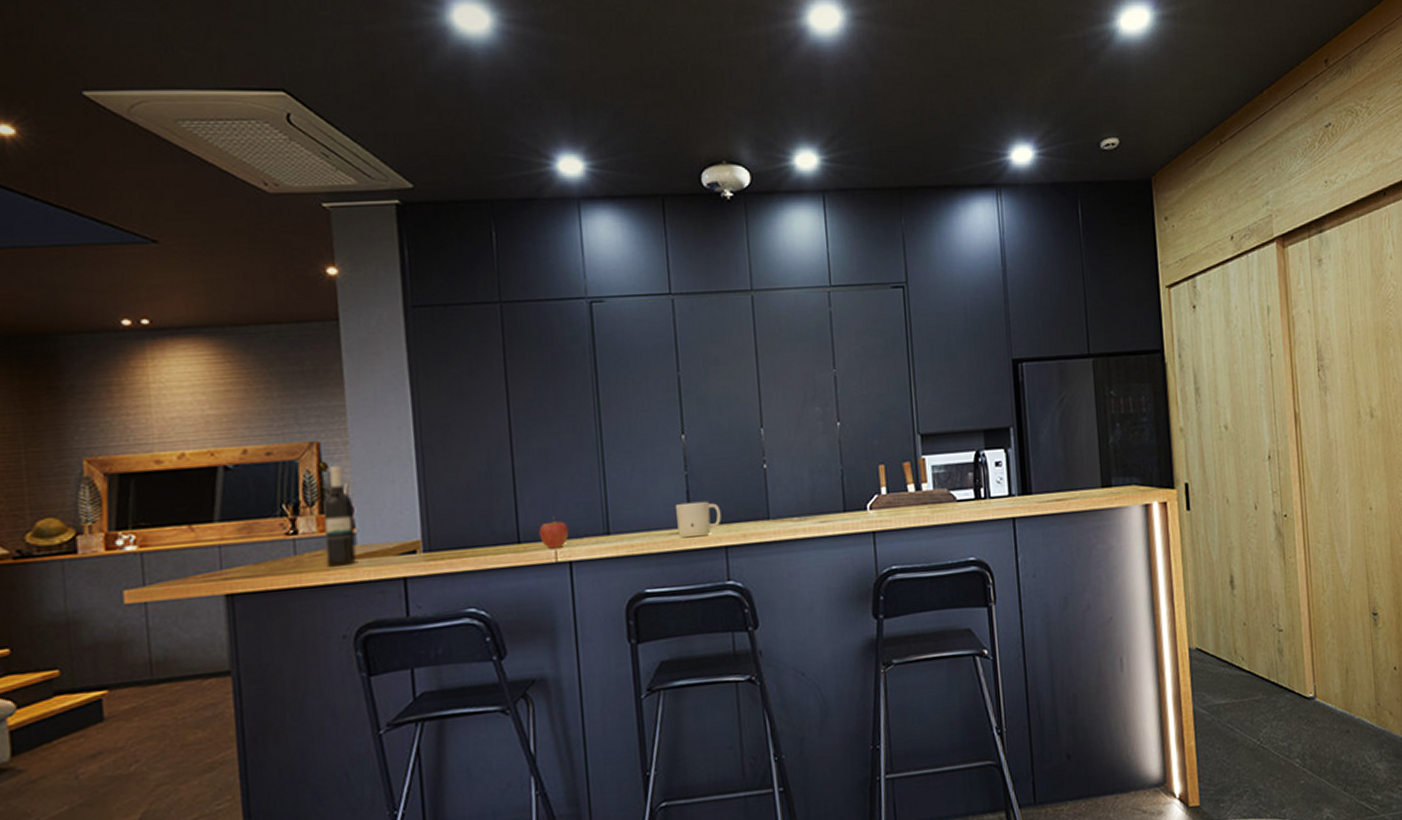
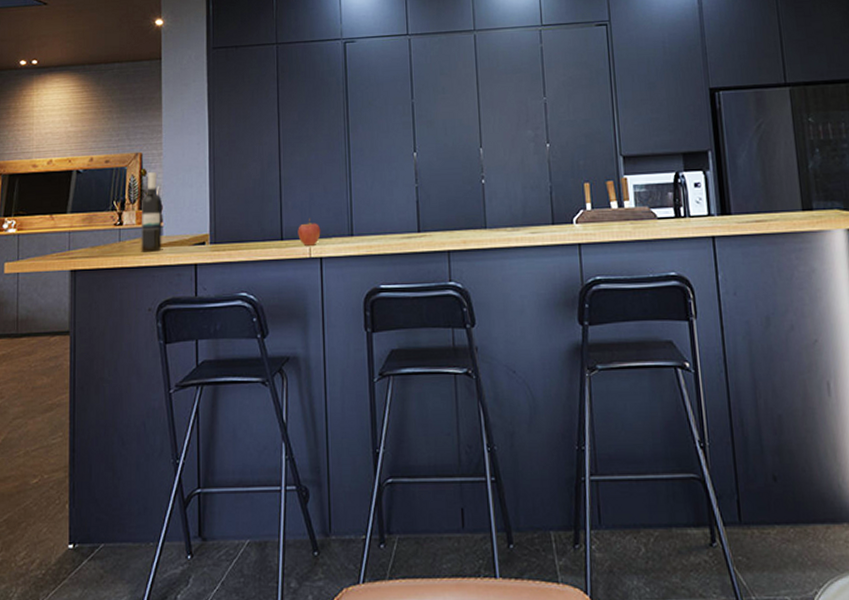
mug: present [674,501,721,538] -> none [406,210,445,242]

